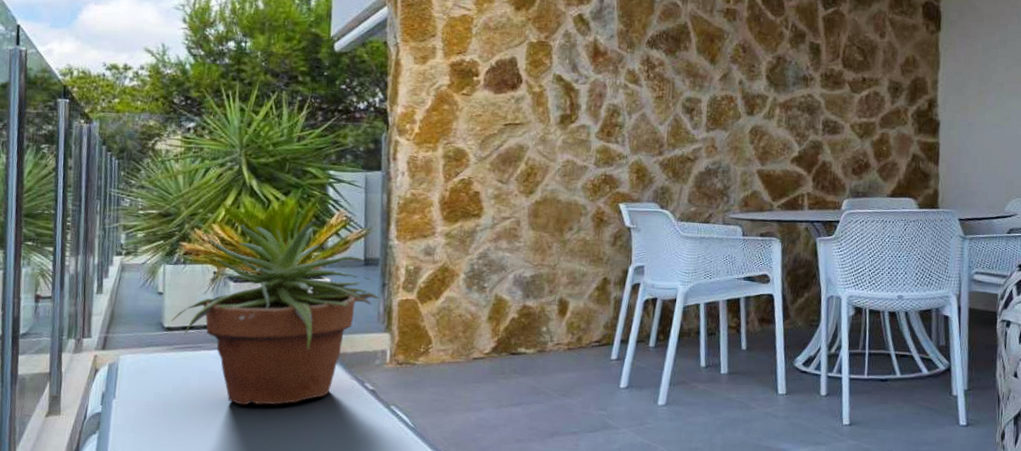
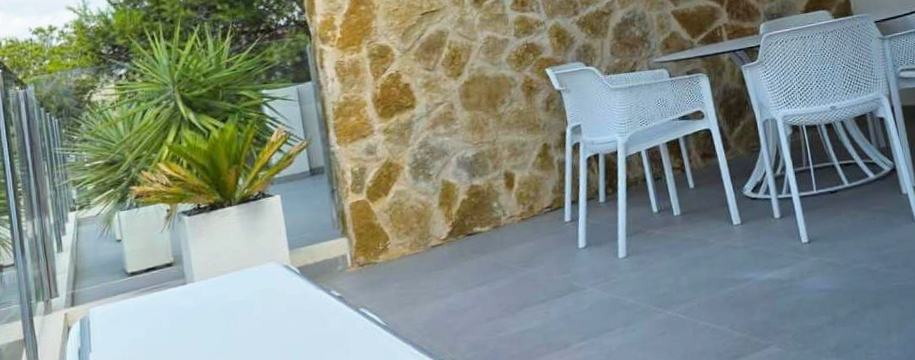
potted plant: present [171,220,380,406] -> none [134,141,332,335]

